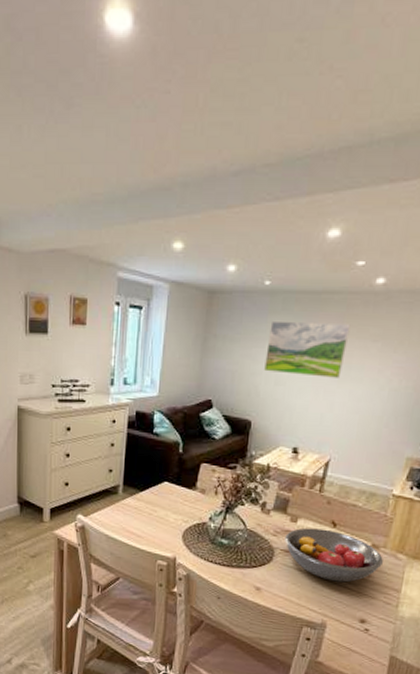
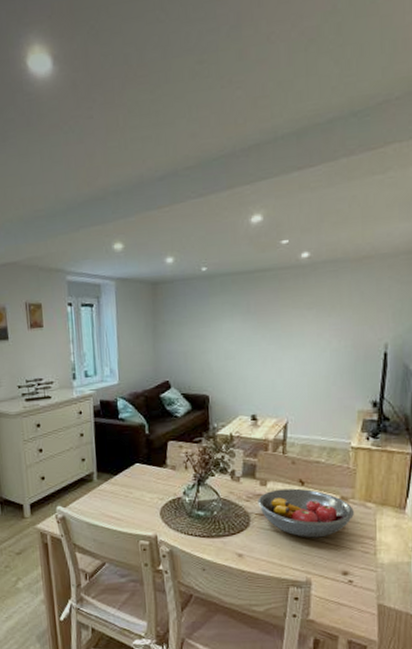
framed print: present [264,322,351,378] -> none [212,296,286,349]

